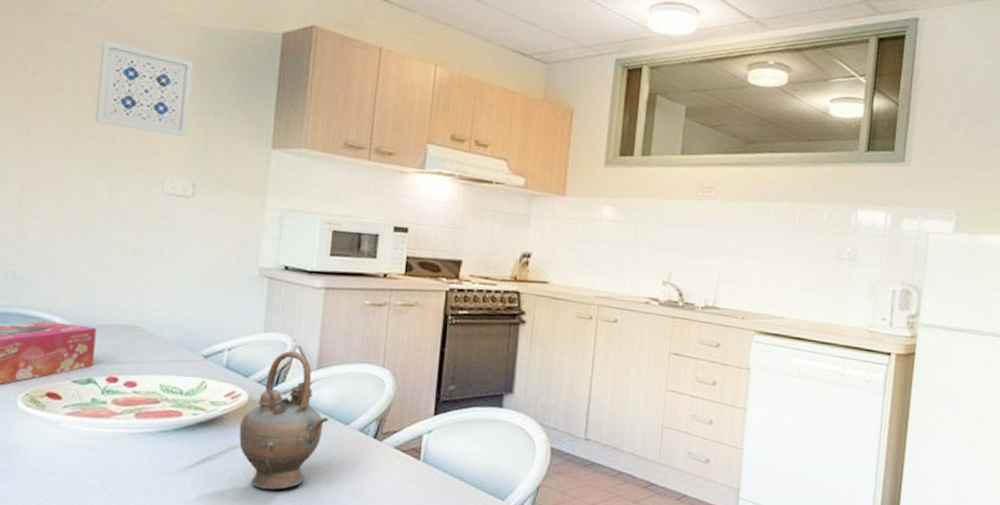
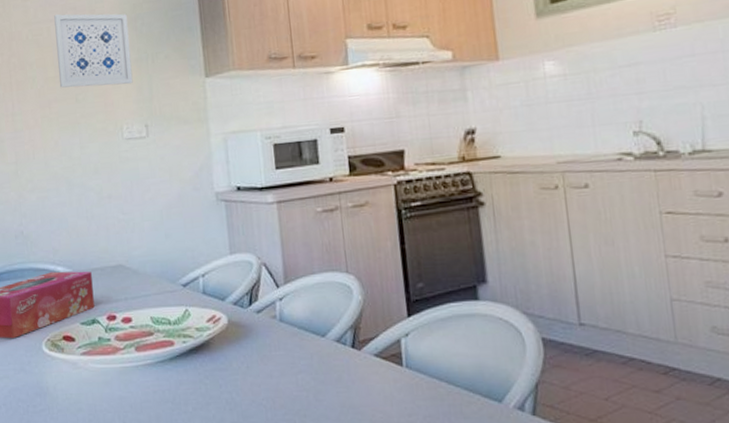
teapot: present [239,350,330,490] -> none [225,268,306,410]

